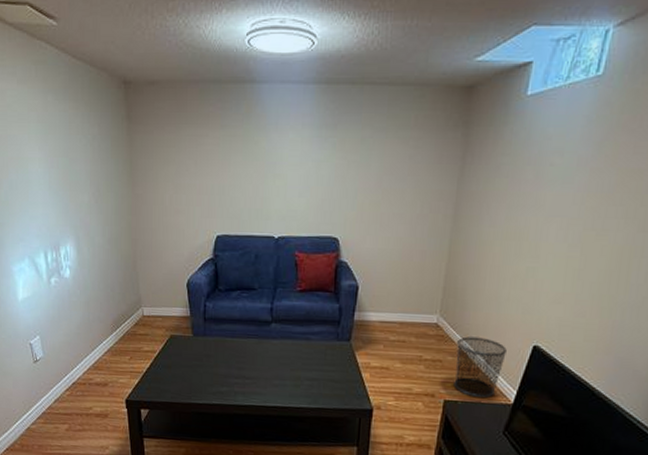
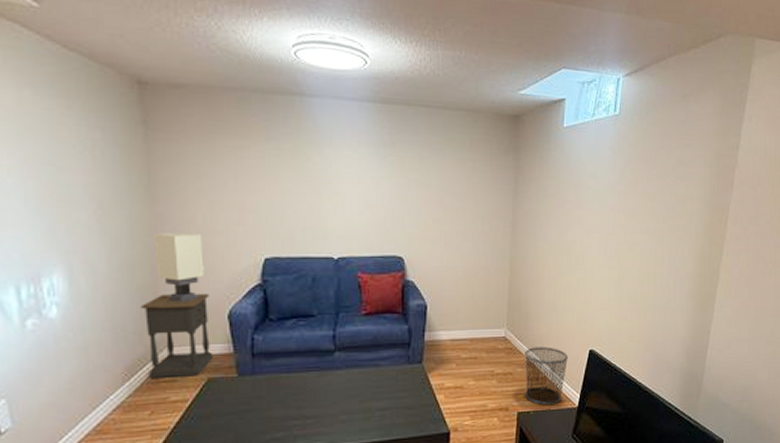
nightstand: none [124,263,175,333] -> present [141,294,213,378]
table lamp: none [134,211,170,271] -> present [154,231,204,303]

